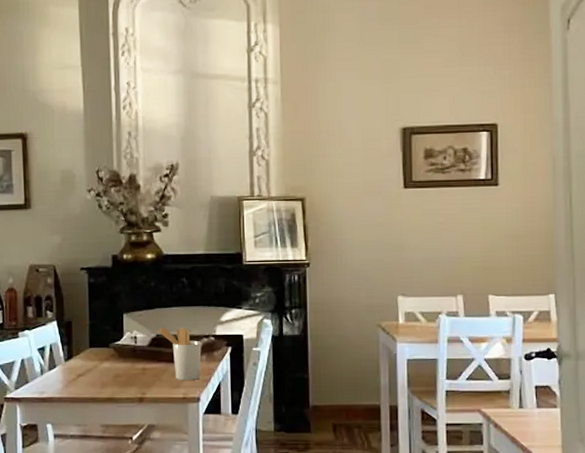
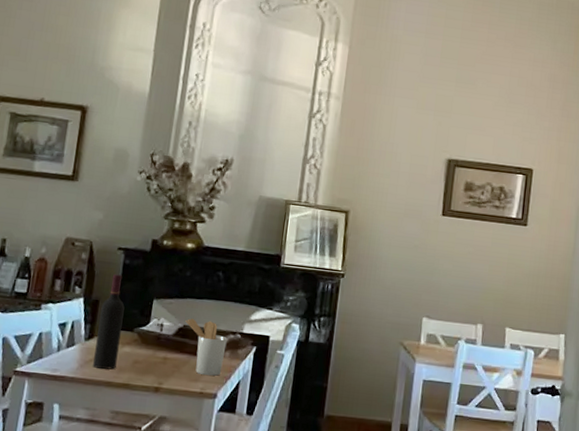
wine bottle: none [75,294,99,386] -> present [93,274,125,370]

